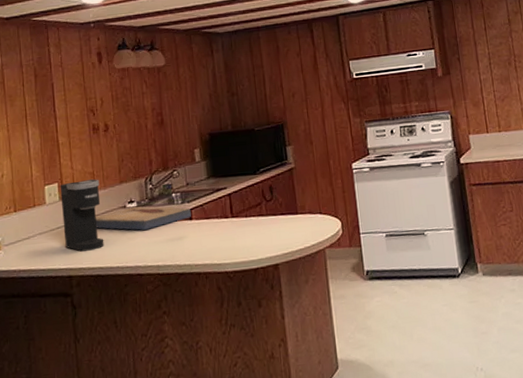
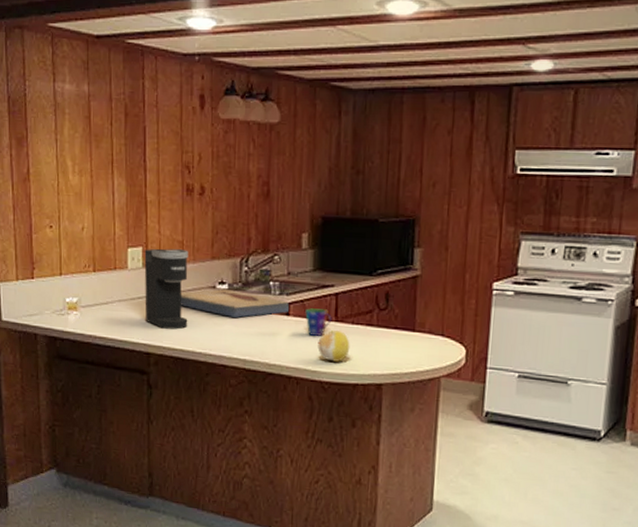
cup: none [205,209,229,234] -> present [305,308,332,336]
fruit: none [219,225,247,253] -> present [317,330,350,362]

